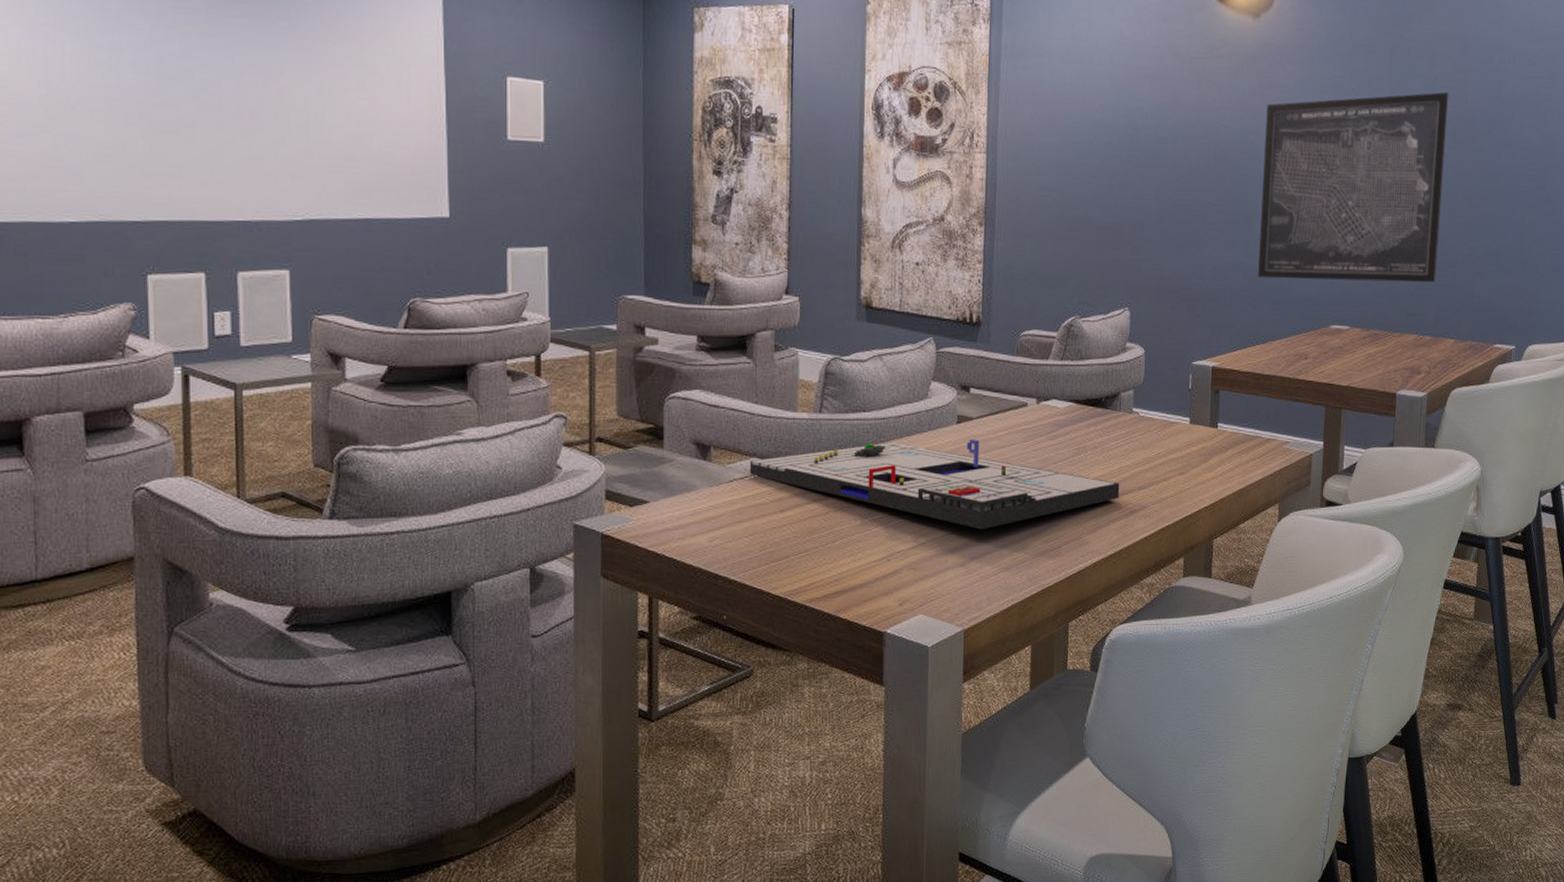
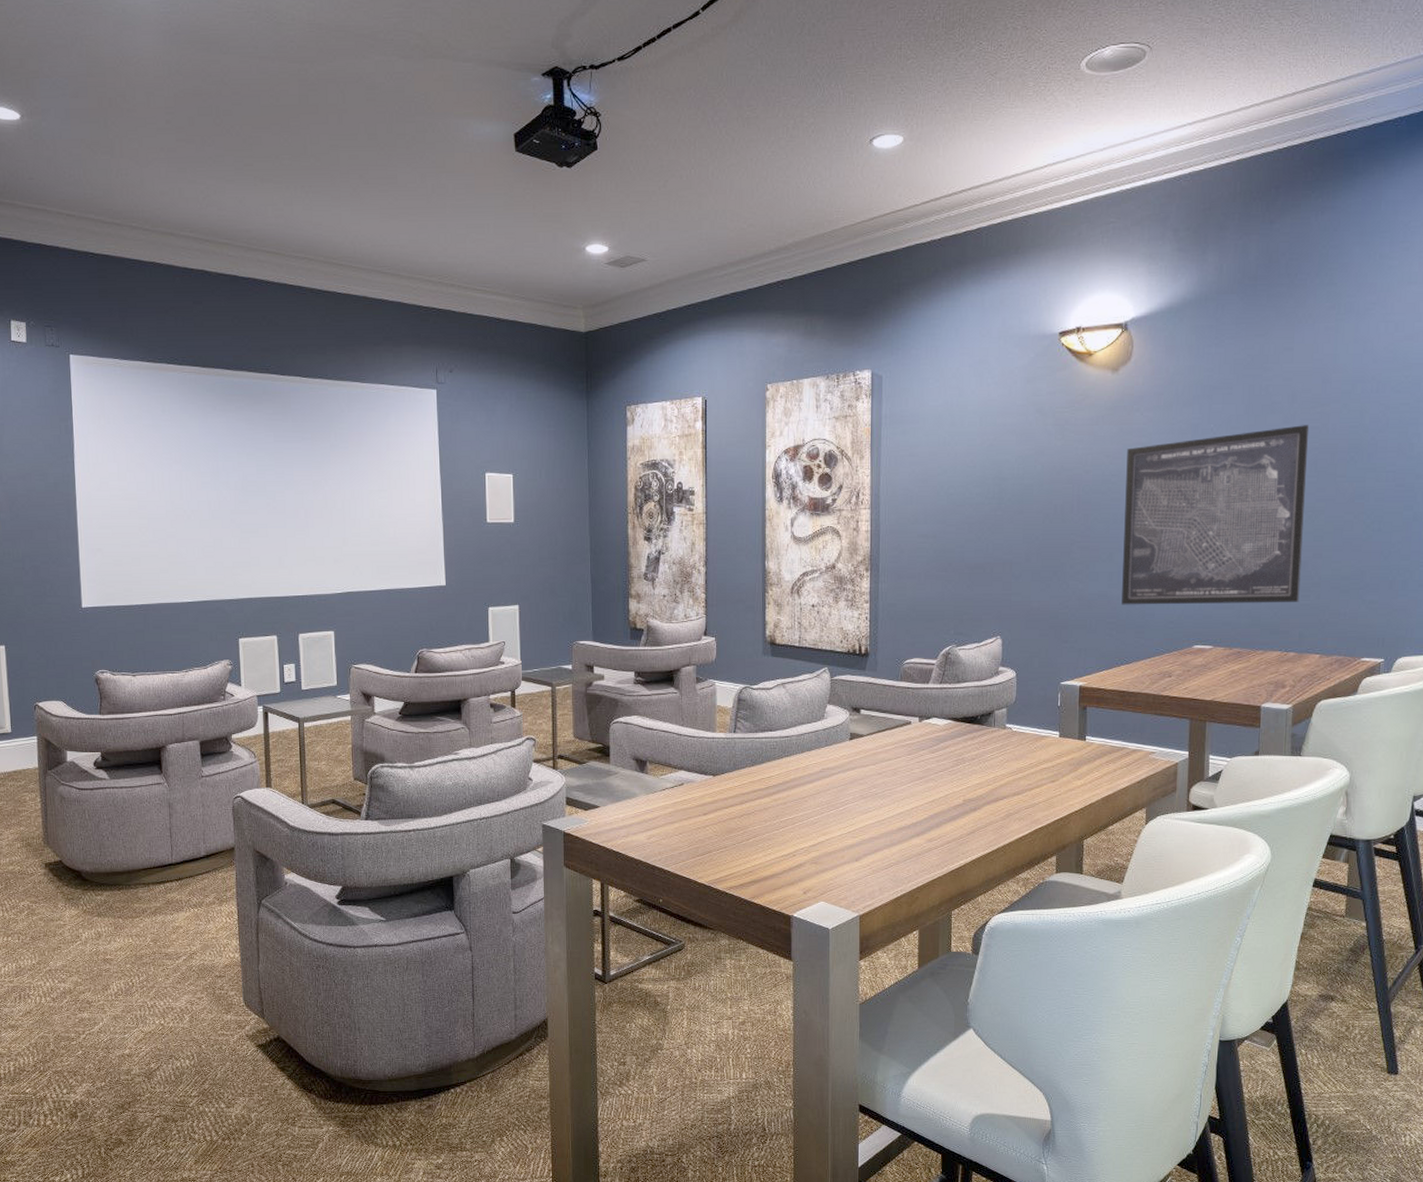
board game: present [749,439,1120,530] -> none [678,753,996,831]

